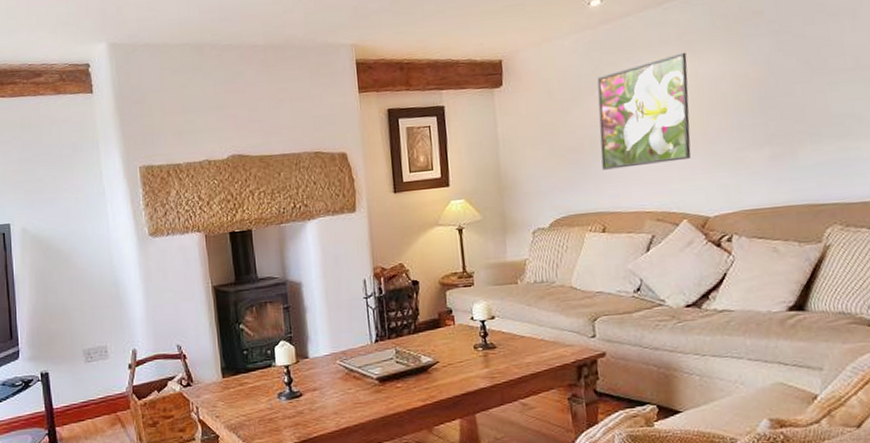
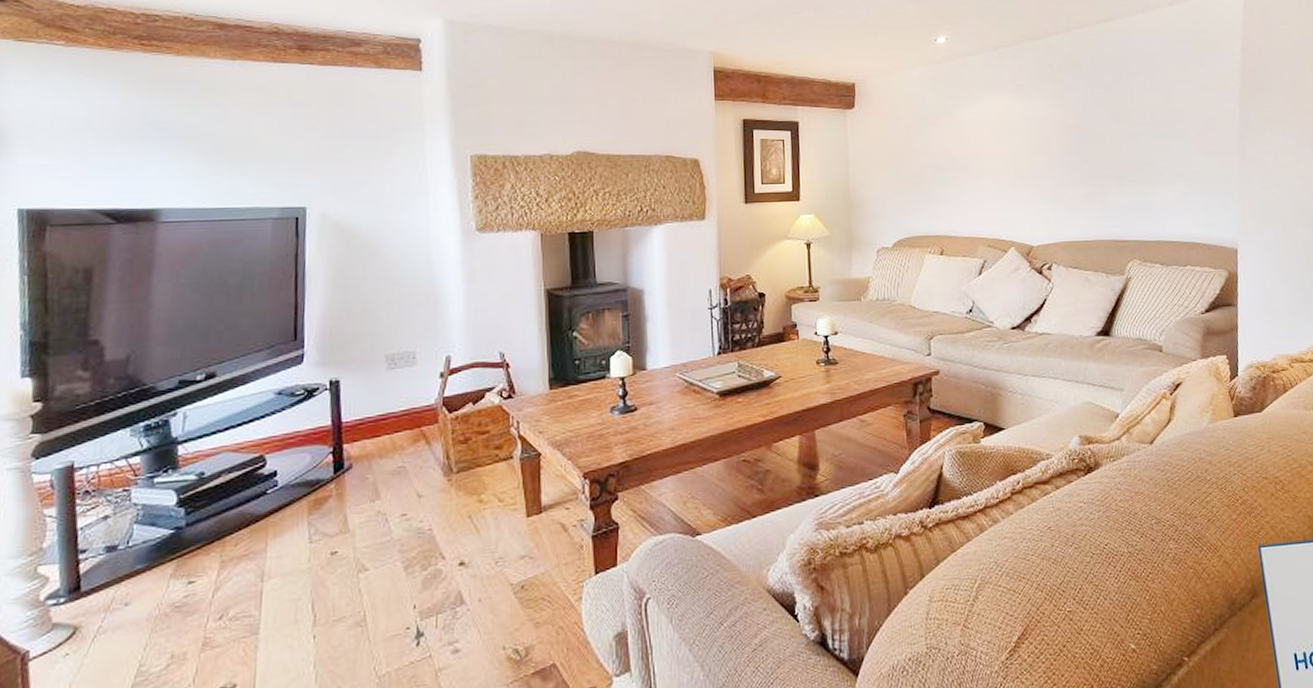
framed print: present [597,52,691,170] -> none [940,94,1020,196]

